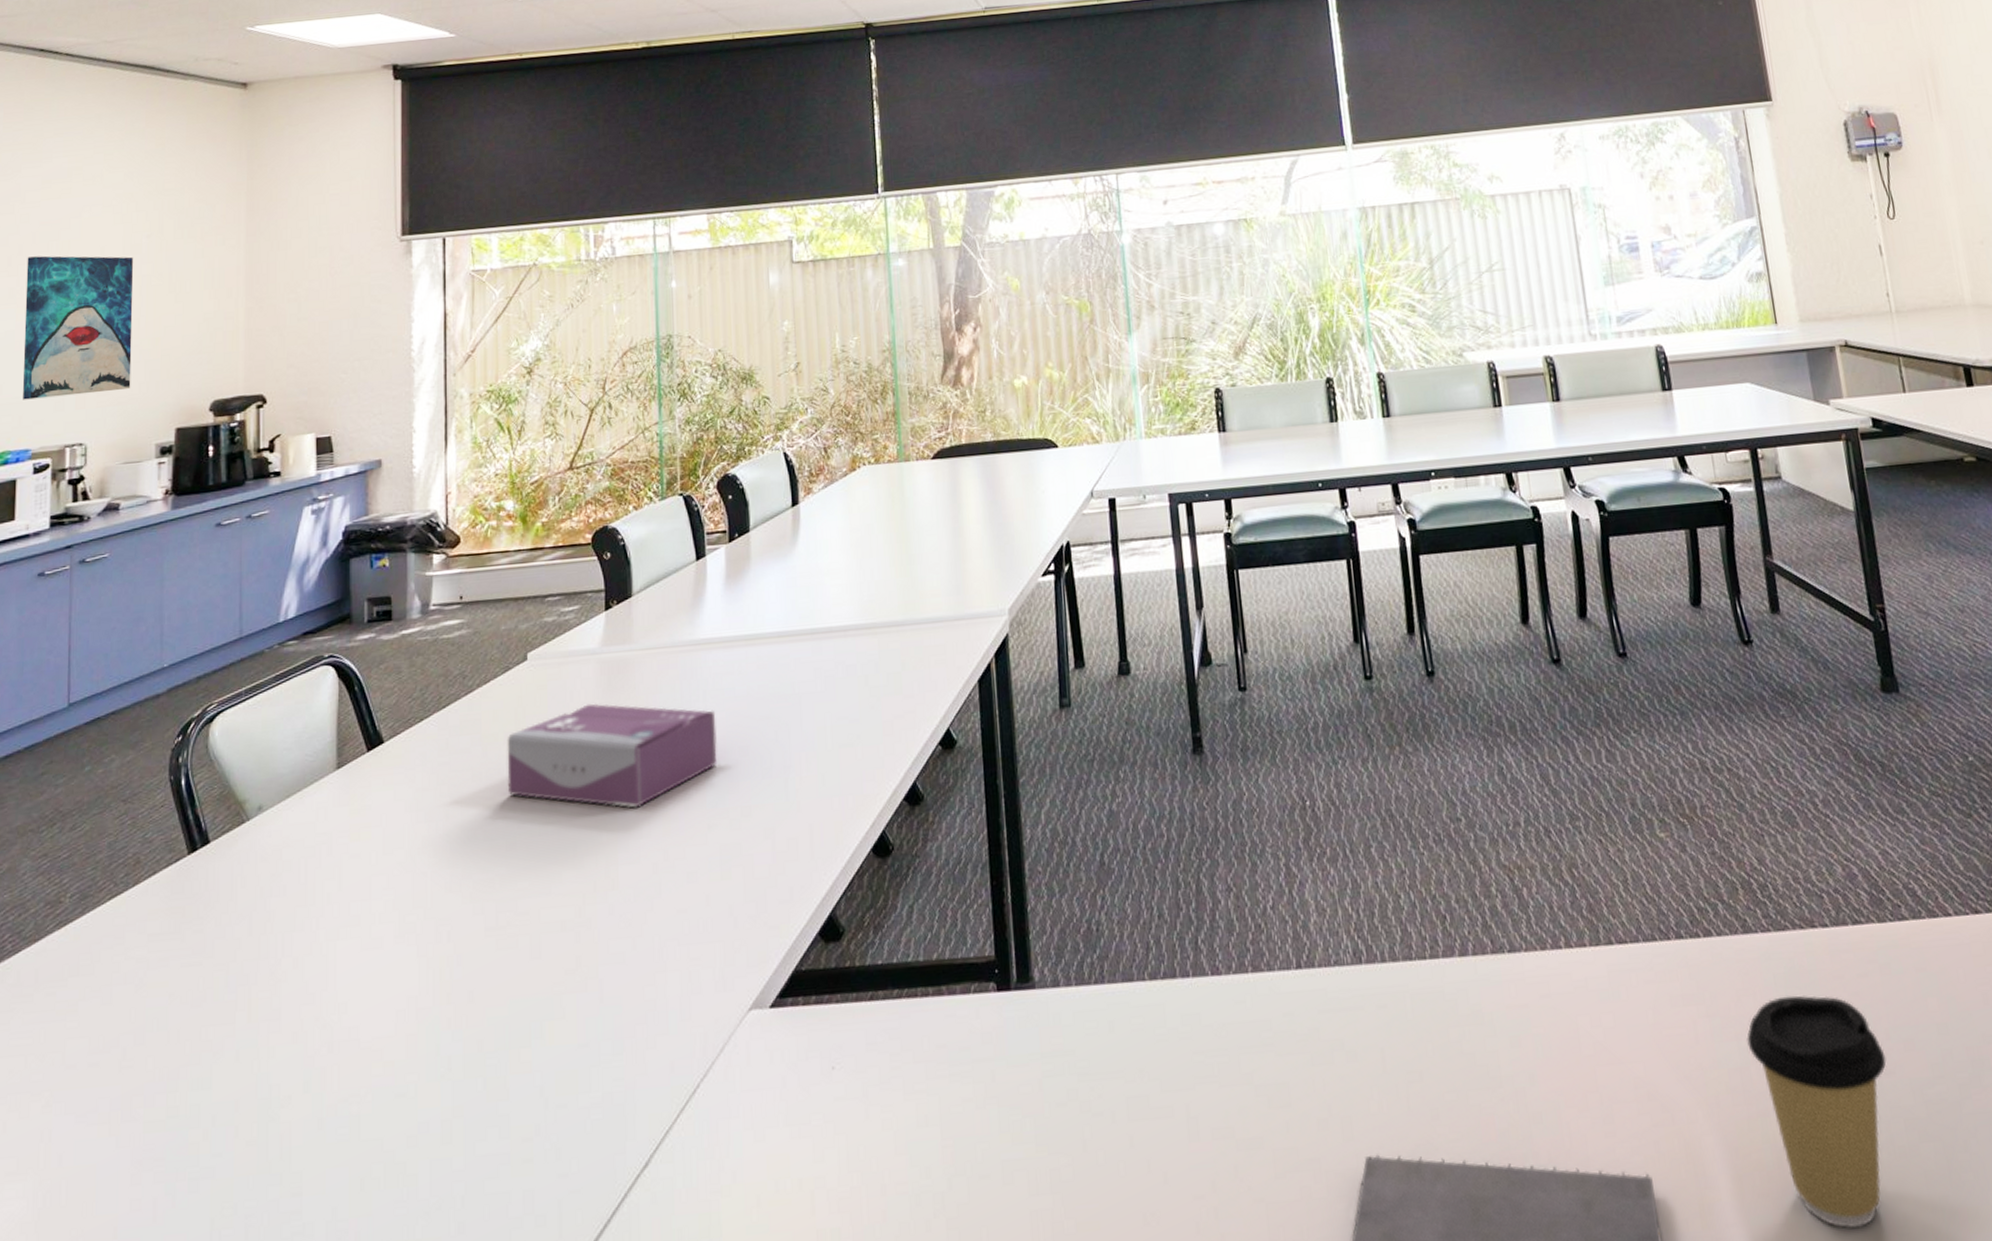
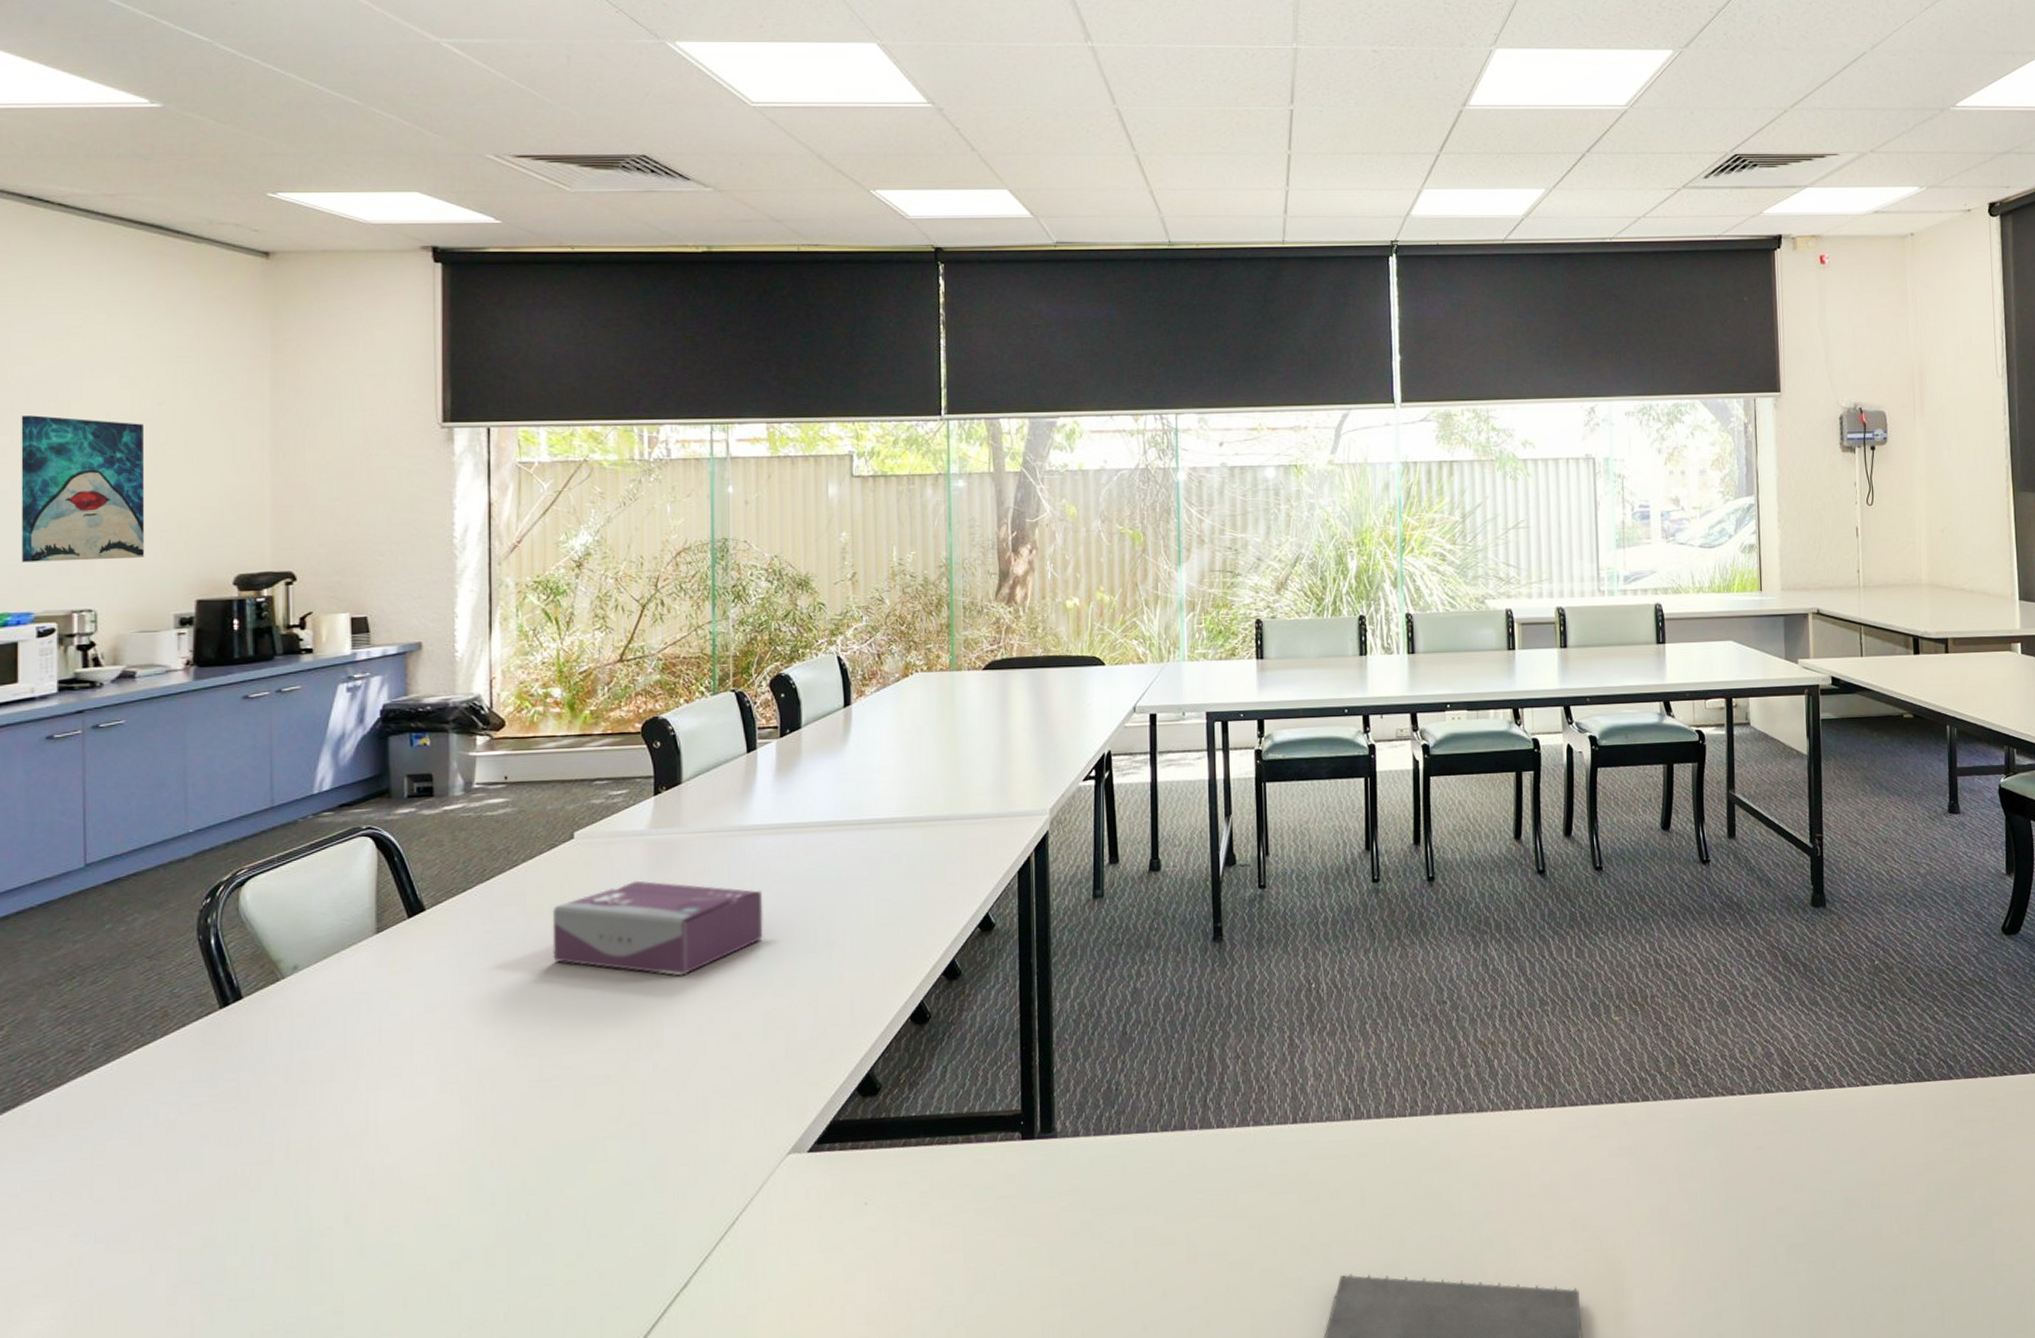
coffee cup: present [1747,995,1887,1228] -> none [1668,1148,1779,1328]

